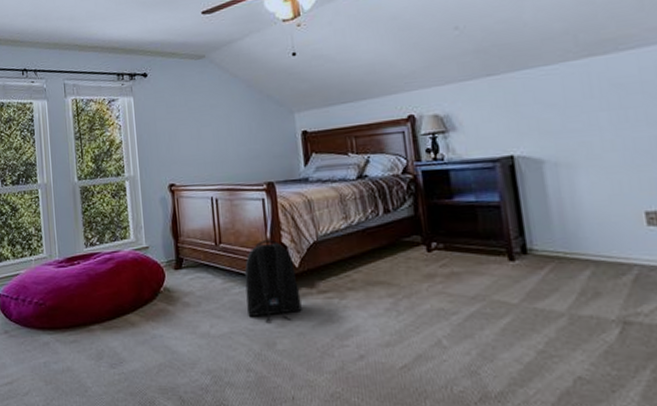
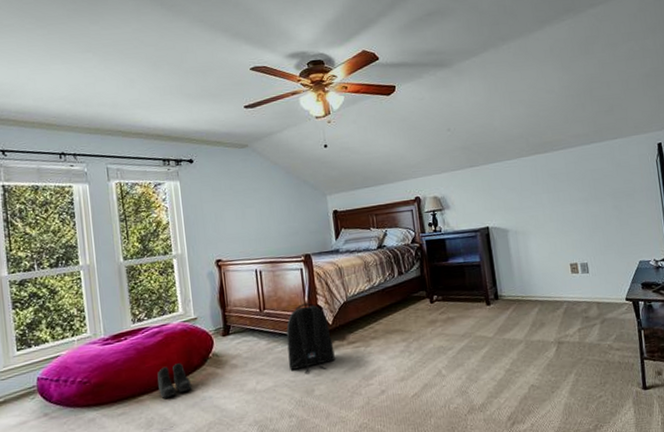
boots: none [108,294,142,331] -> present [157,363,192,398]

